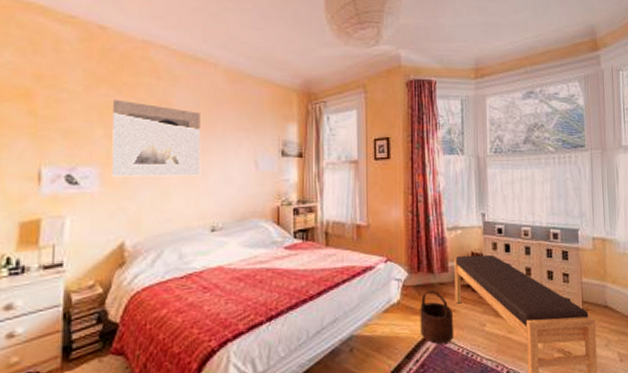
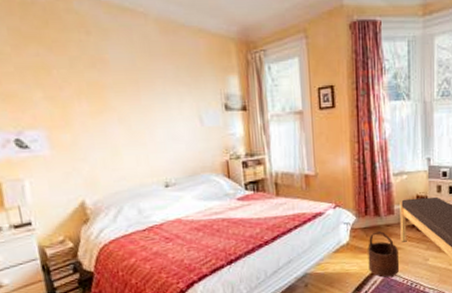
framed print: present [111,99,201,177] -> none [45,58,147,139]

